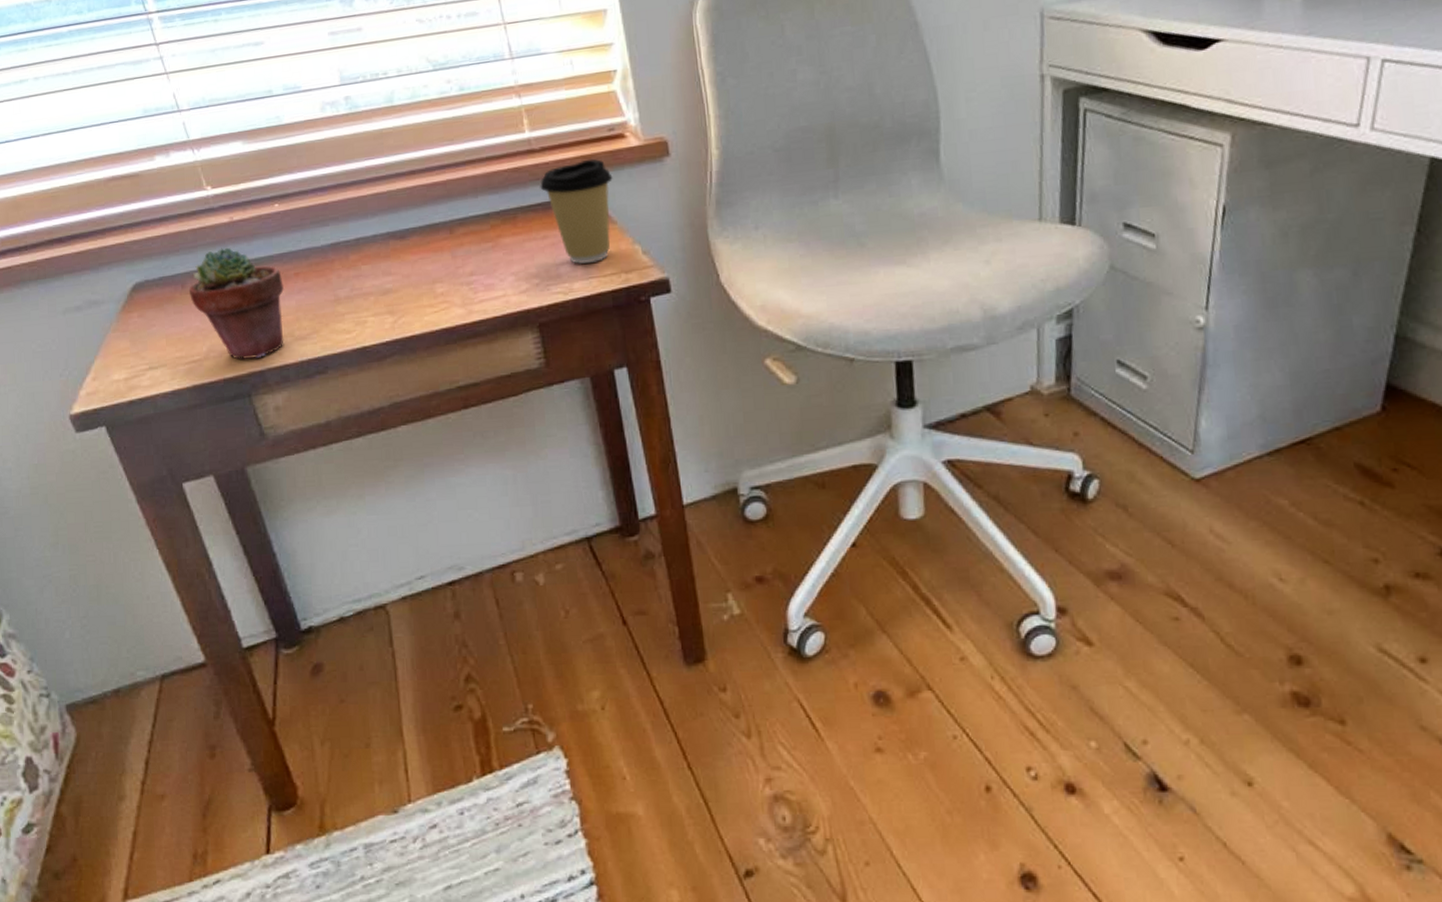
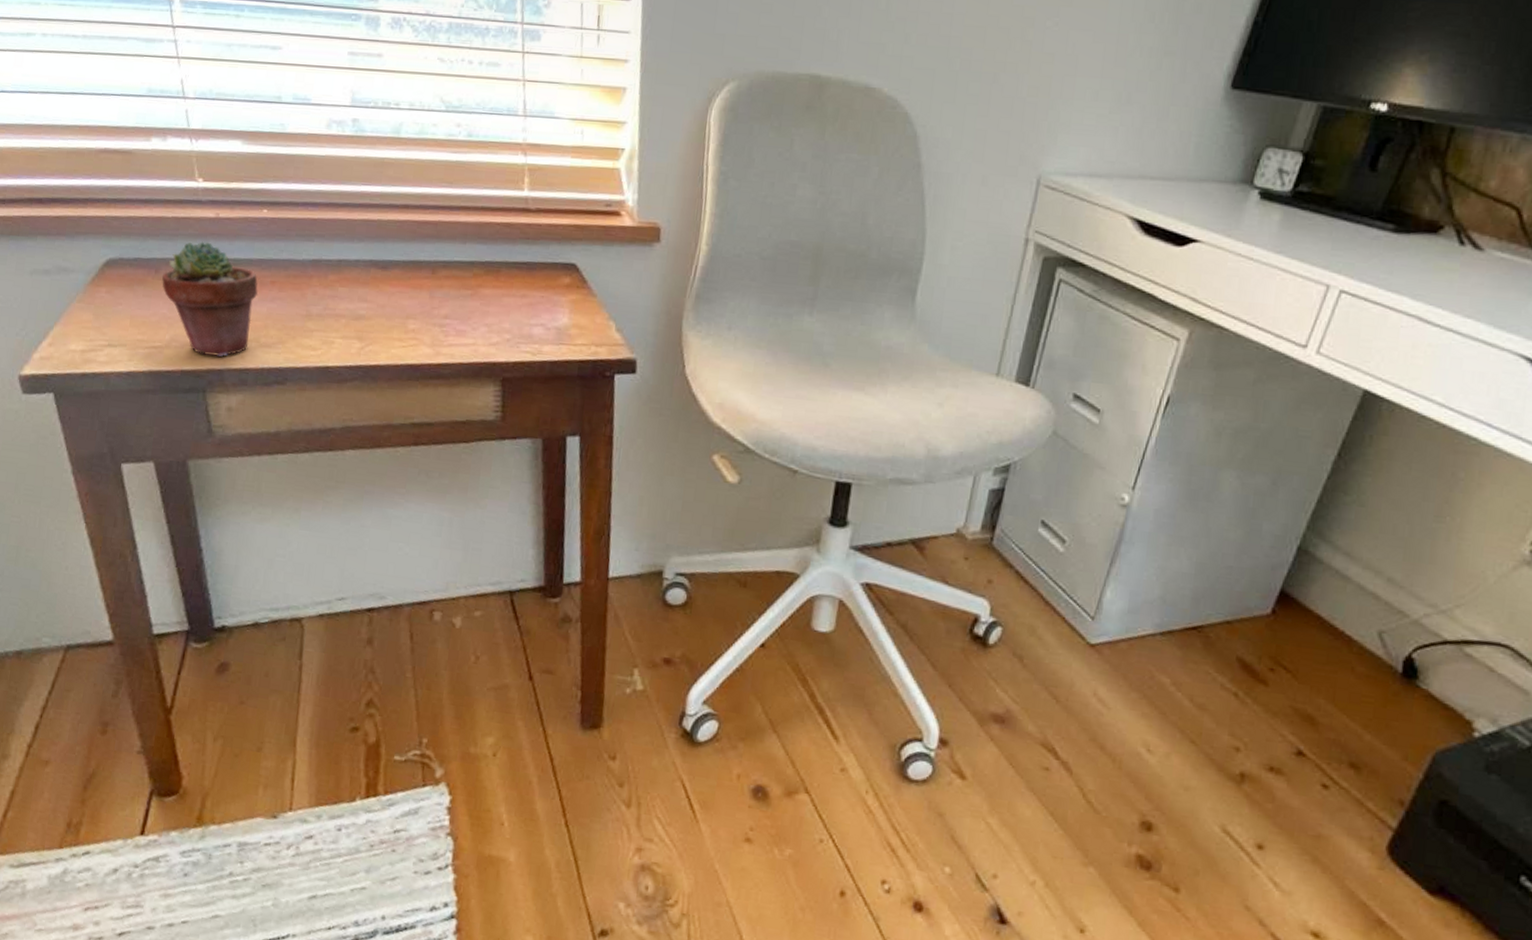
coffee cup: present [540,158,613,264] -> none [528,229,601,330]

